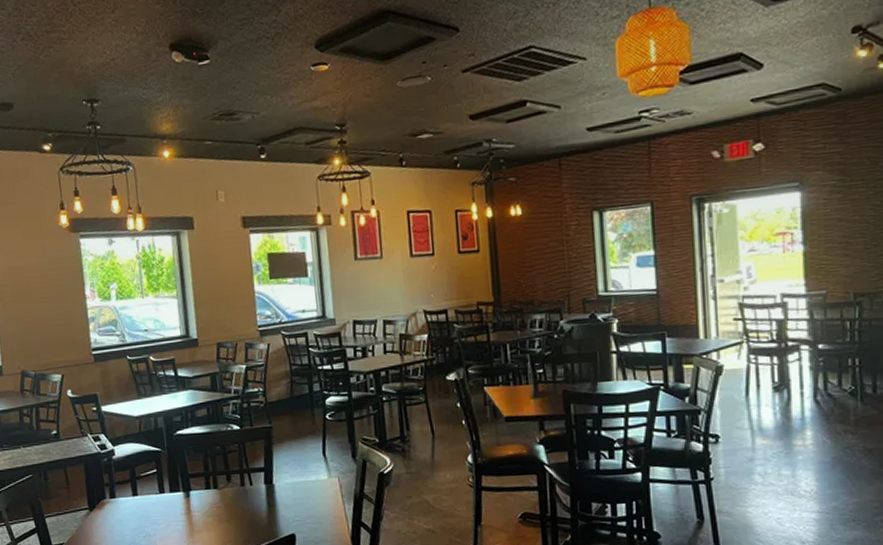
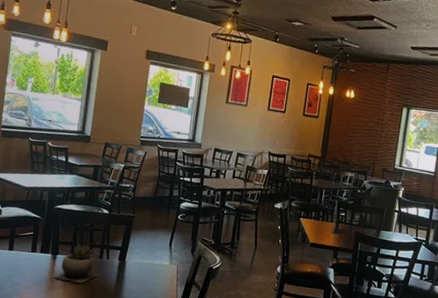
succulent plant: none [192,471,244,521] -> present [54,243,98,283]

